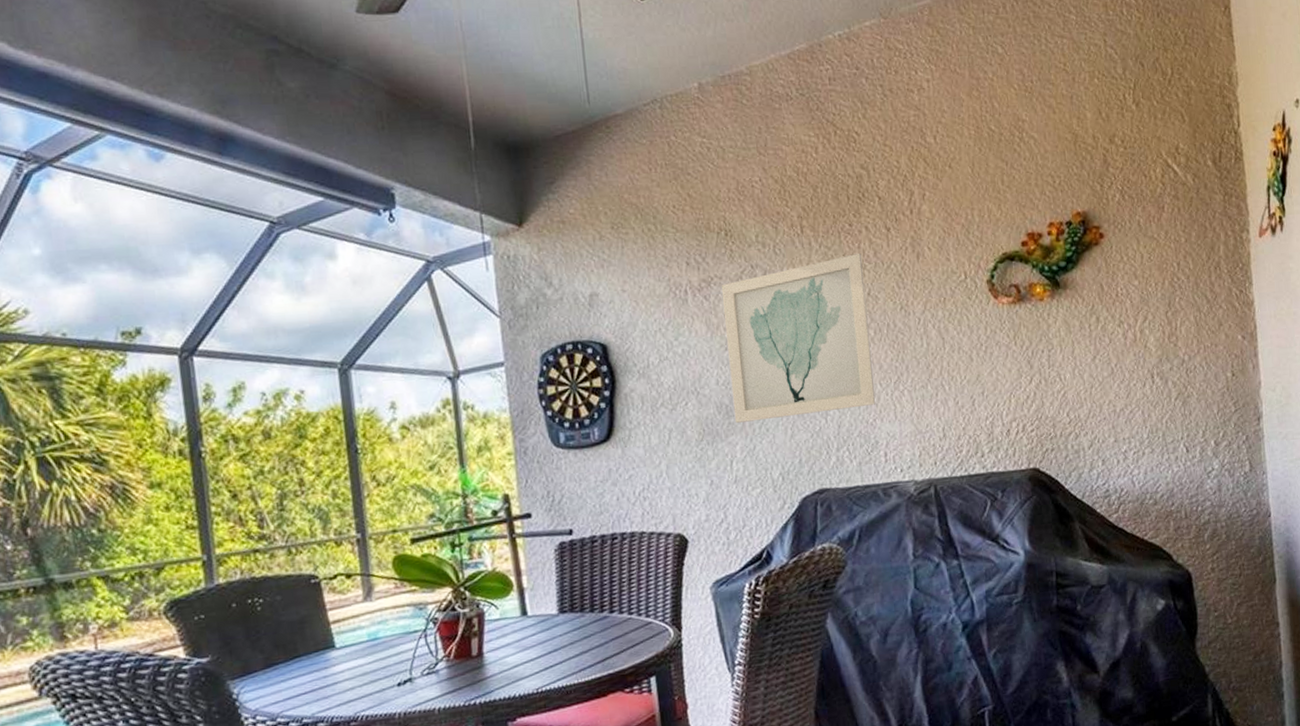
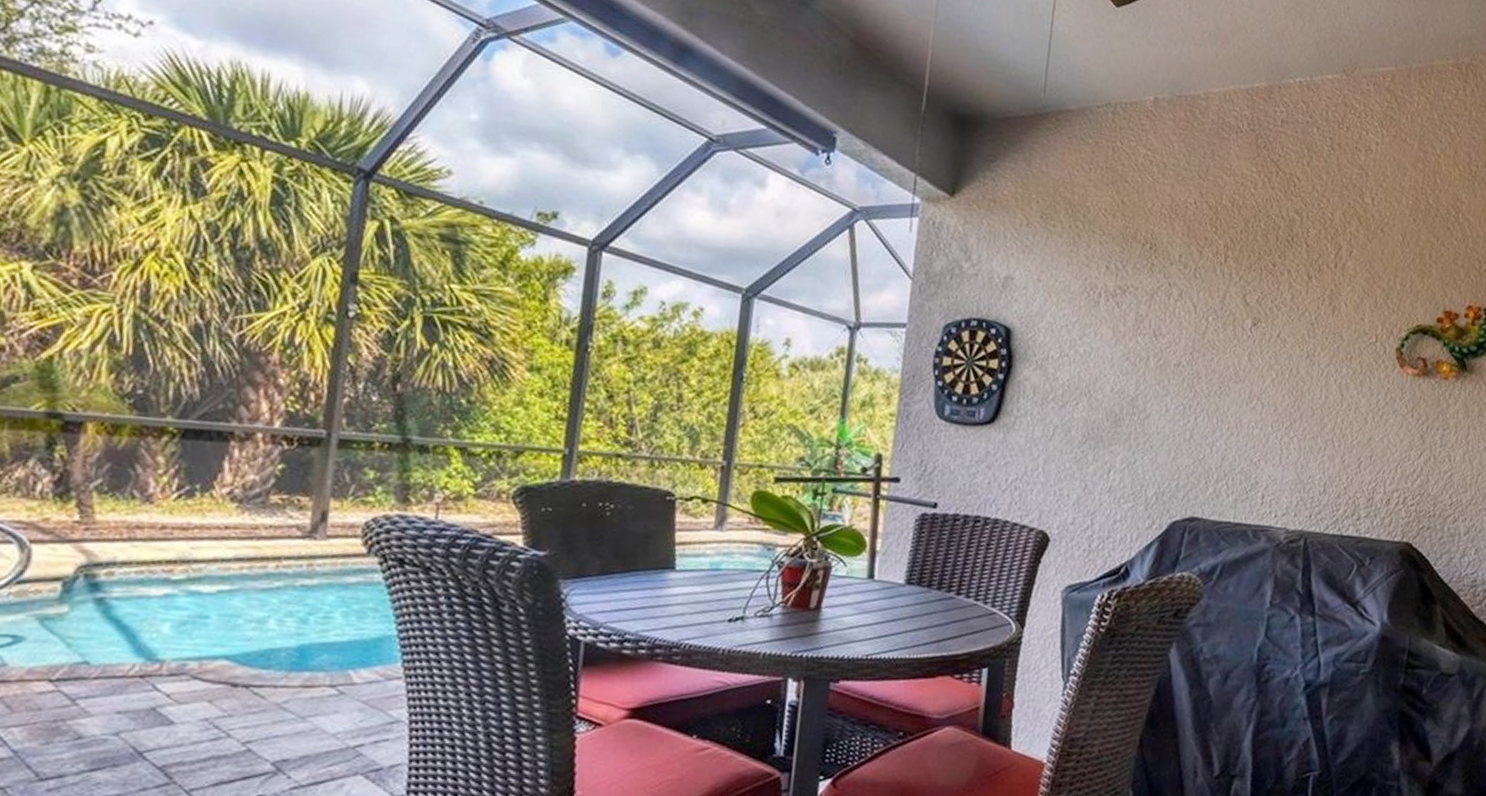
wall art: present [721,254,876,423] -> none [1121,293,1279,446]

